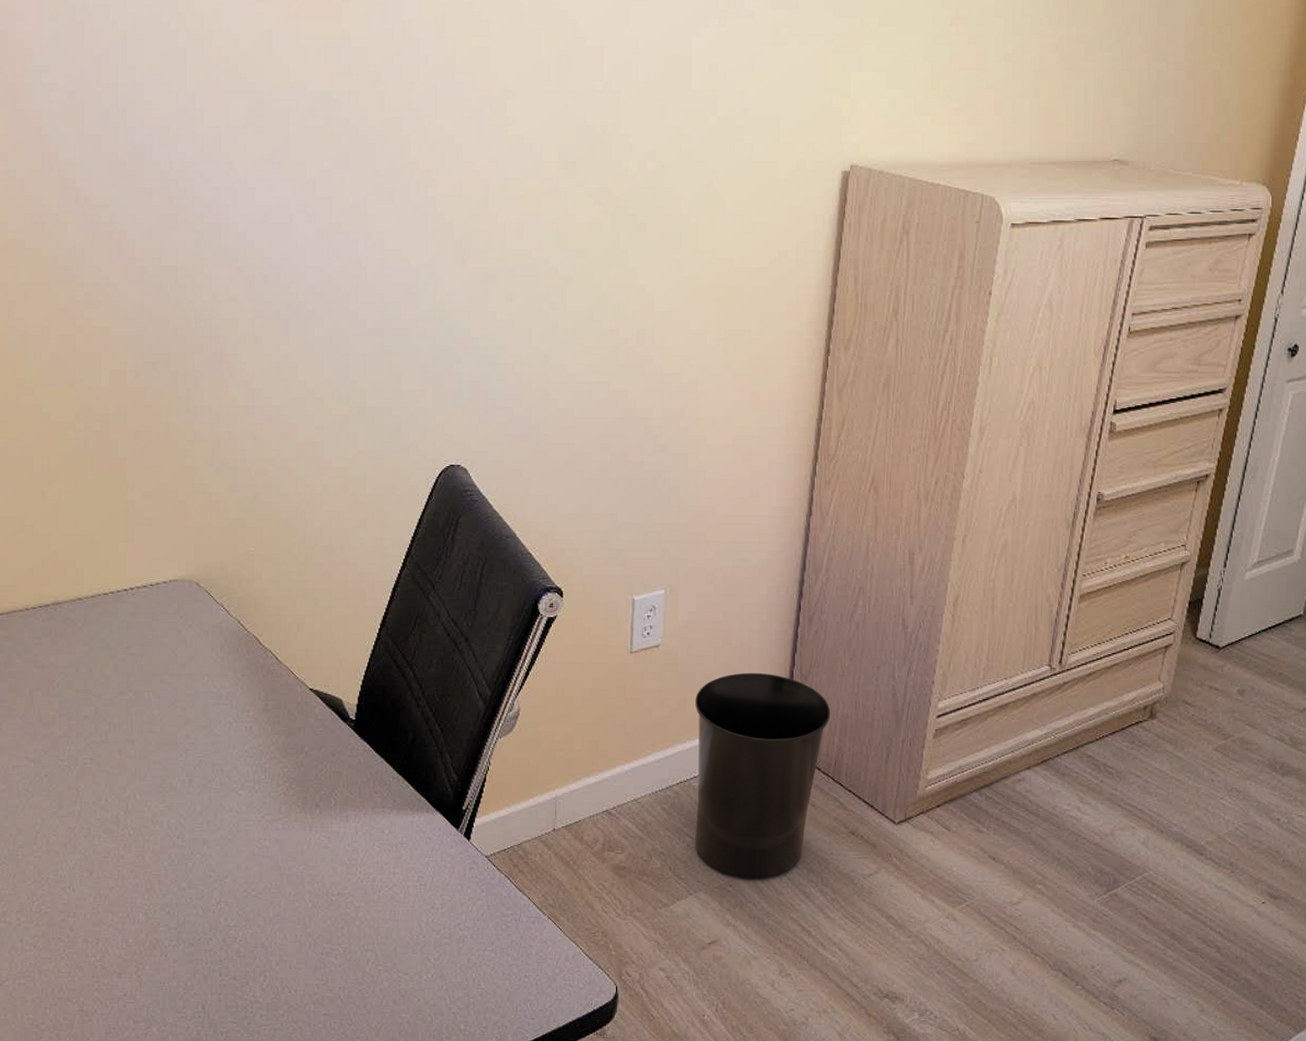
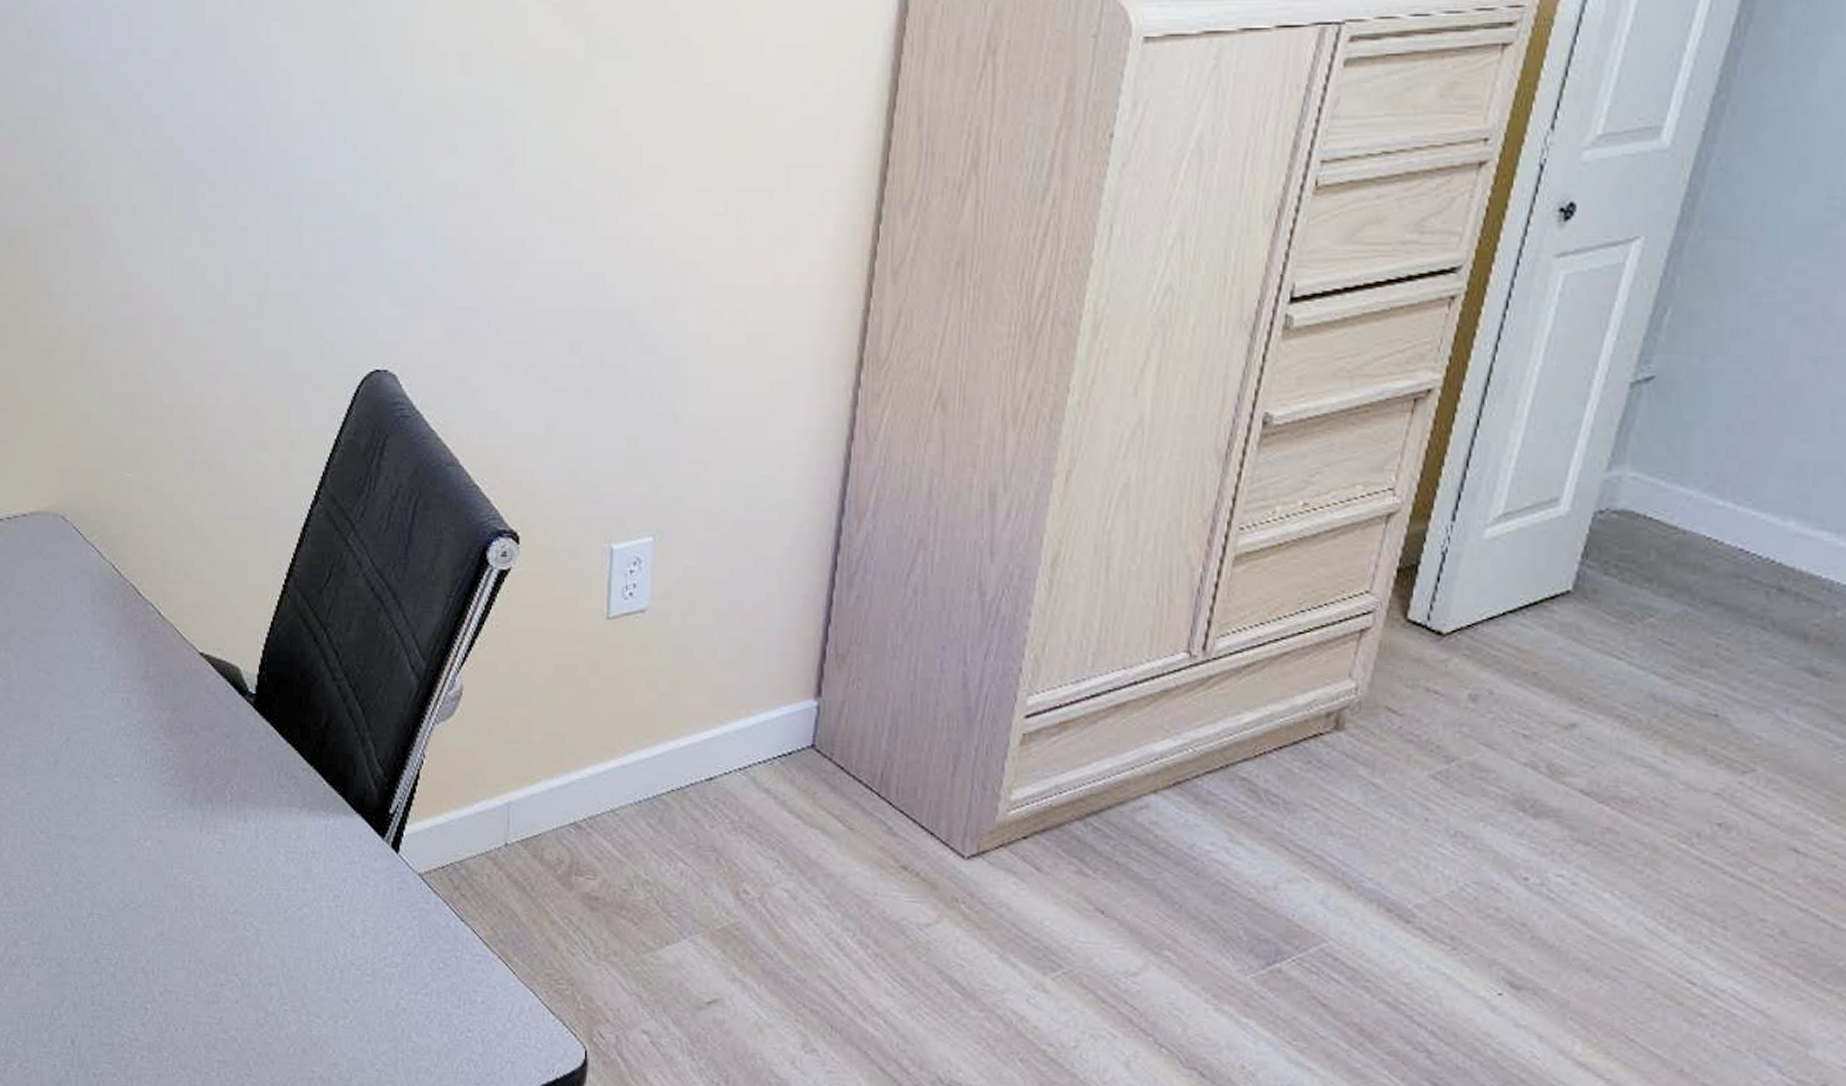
waste bin: present [694,672,831,879] -> none [690,649,877,922]

